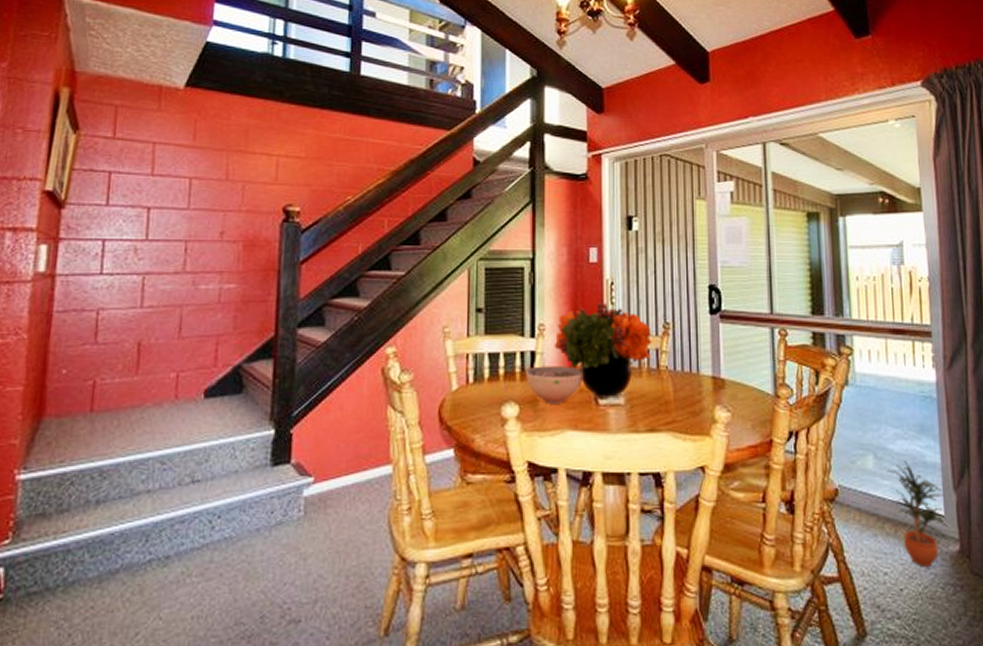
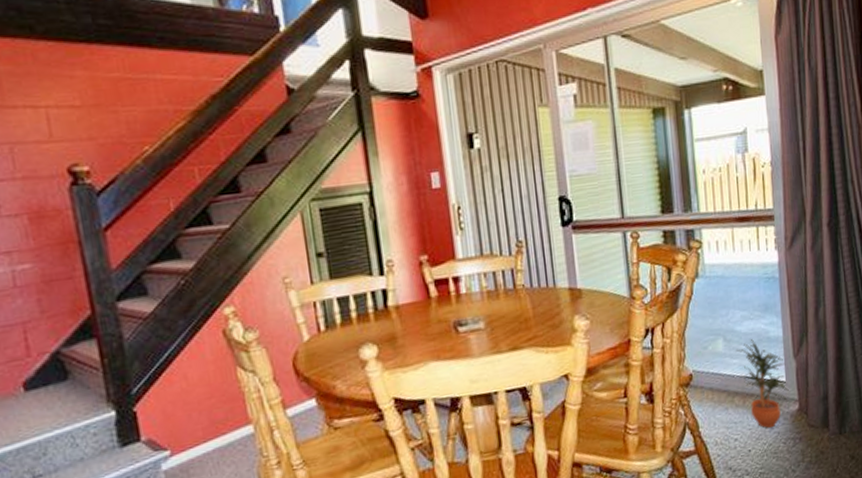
bowl: present [526,366,584,404] -> none [379,298,441,340]
flower arrangement: present [554,302,652,397] -> none [405,229,507,325]

